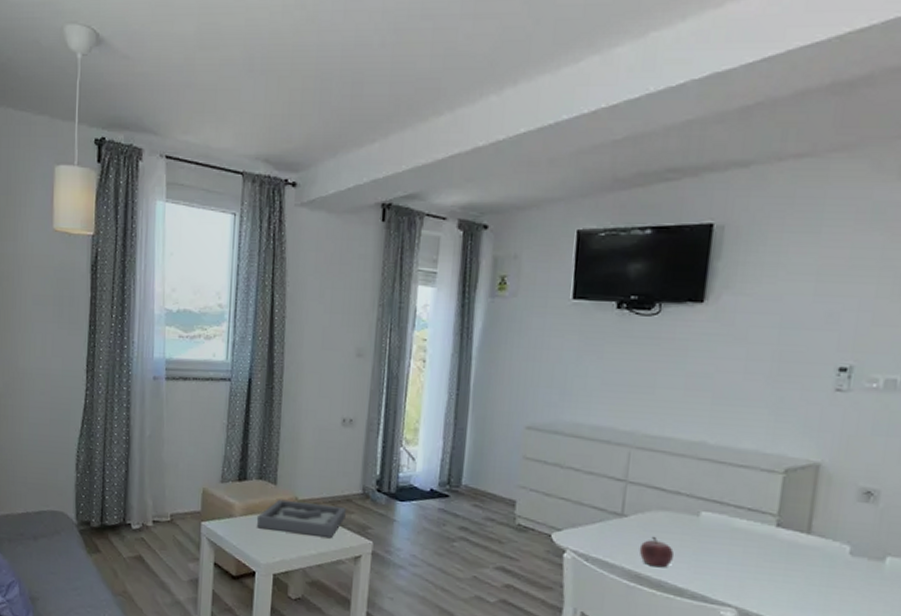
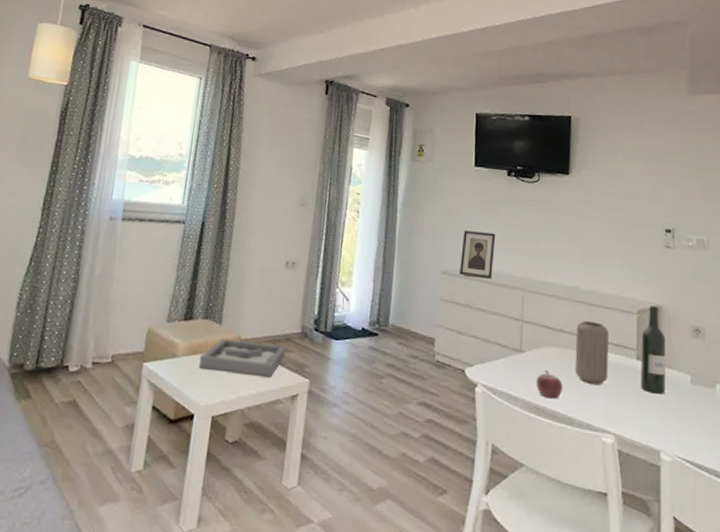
picture frame: none [549,378,598,434] -> present [460,230,496,279]
vase: none [691,481,741,554] -> present [575,321,609,385]
wine bottle: none [778,463,821,566] -> present [641,305,666,394]

